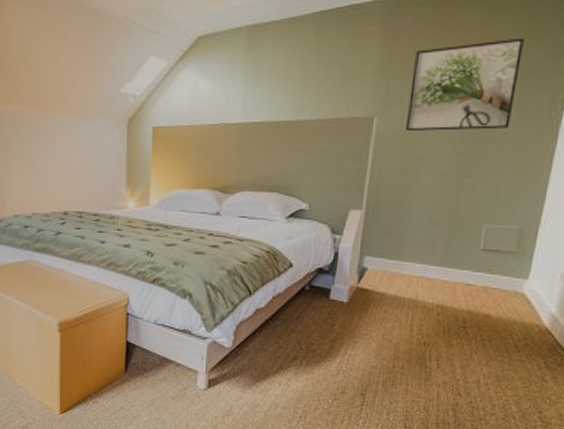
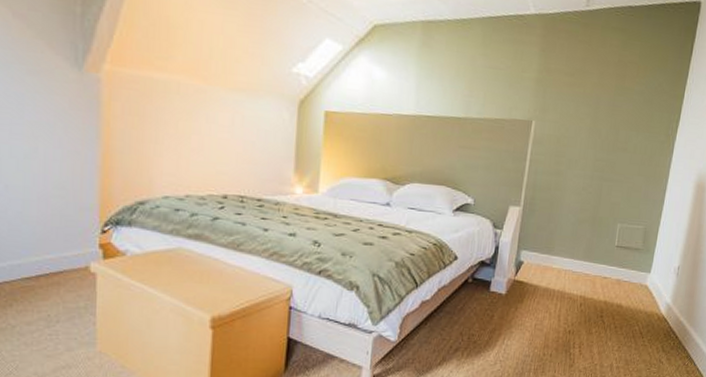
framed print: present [406,38,524,132] -> none [558,63,650,141]

